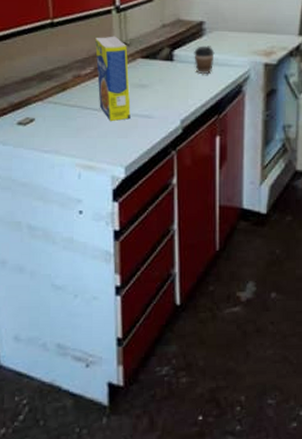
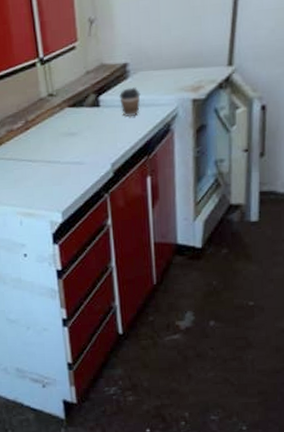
legume: present [95,36,131,122] -> none [23,88,63,171]

